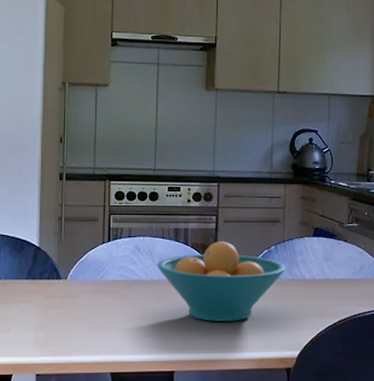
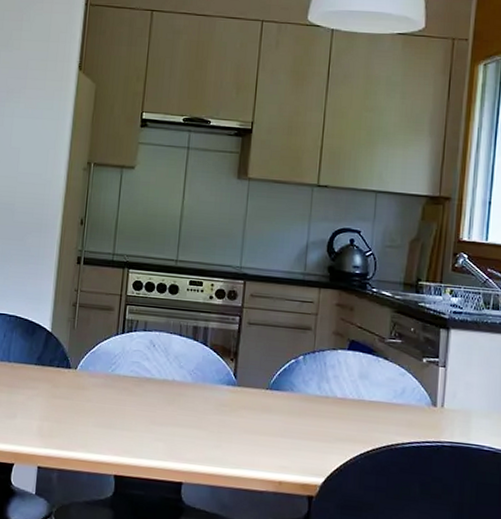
fruit bowl: present [157,241,285,322] -> none [172,344,314,436]

